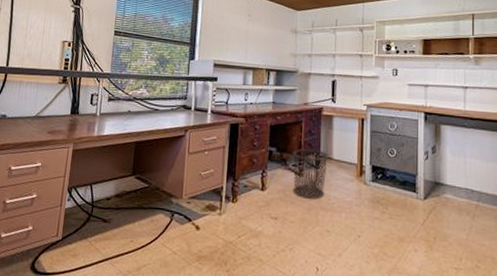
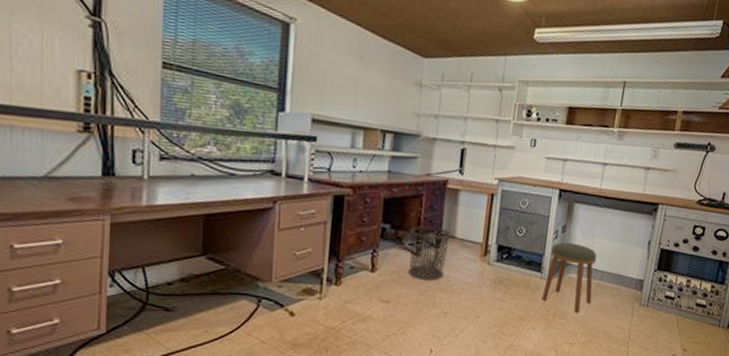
stool: none [420,162,472,235] -> present [542,242,597,313]

